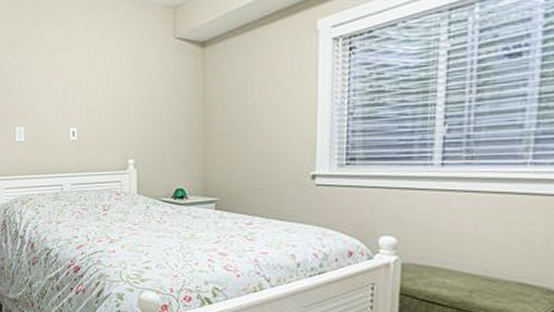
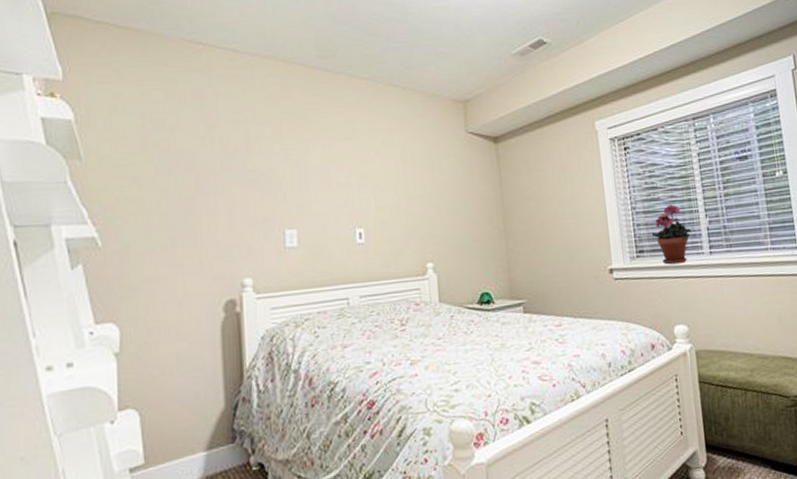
potted plant: none [368,110,422,175] -> present [651,204,692,265]

